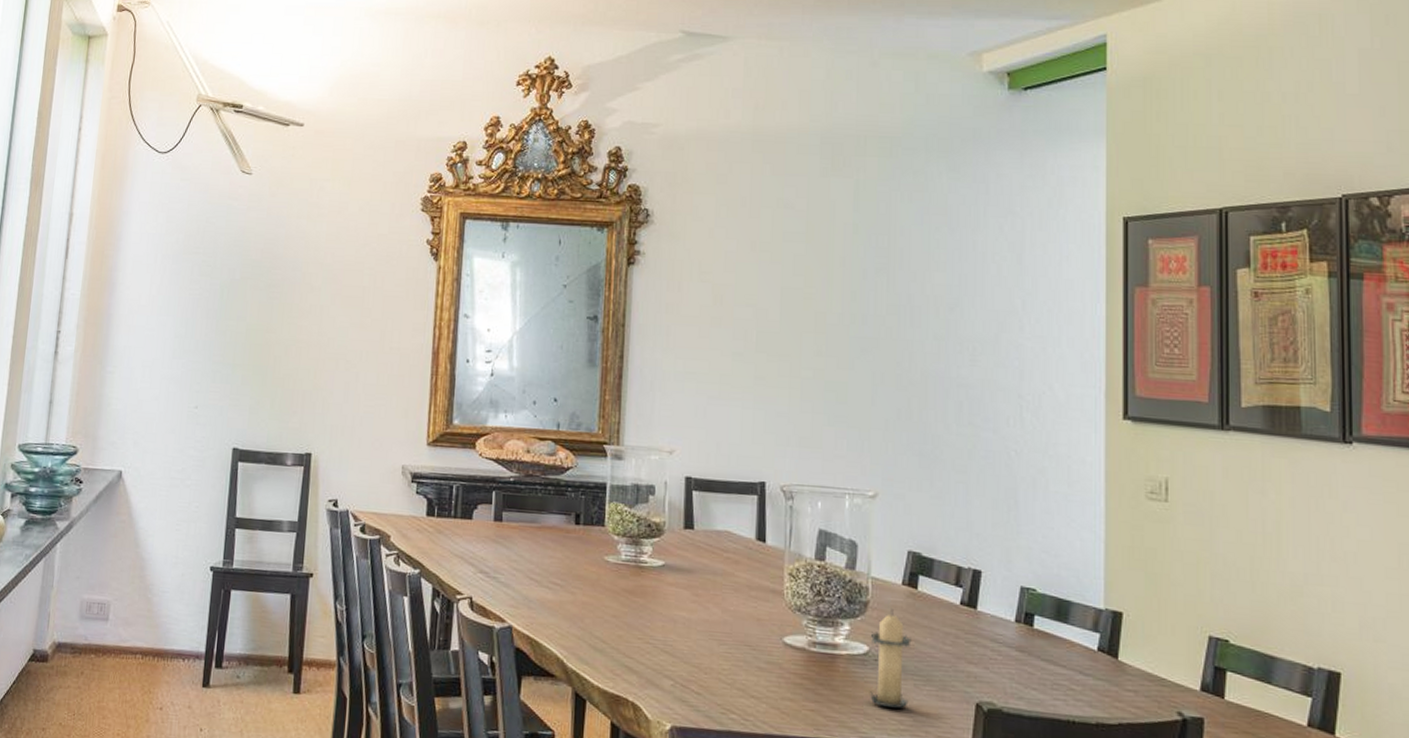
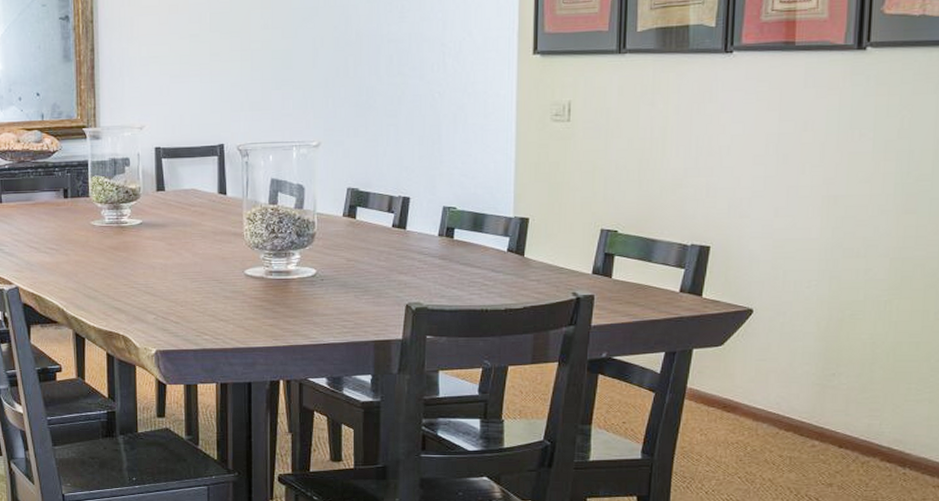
candle: present [870,609,912,709] -> none [317,237,352,316]

